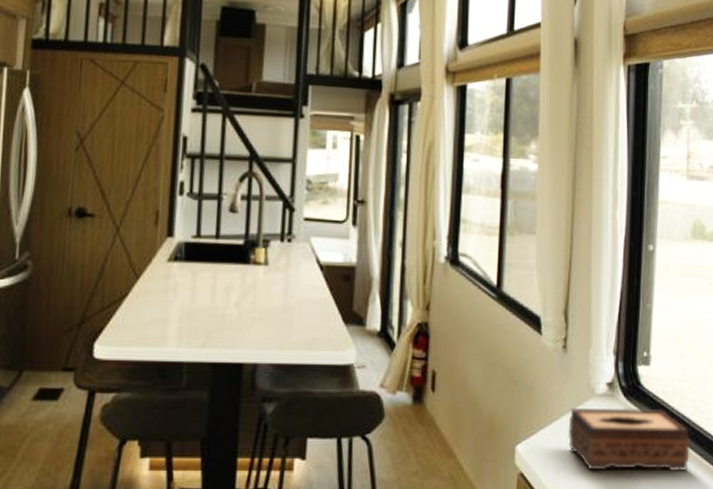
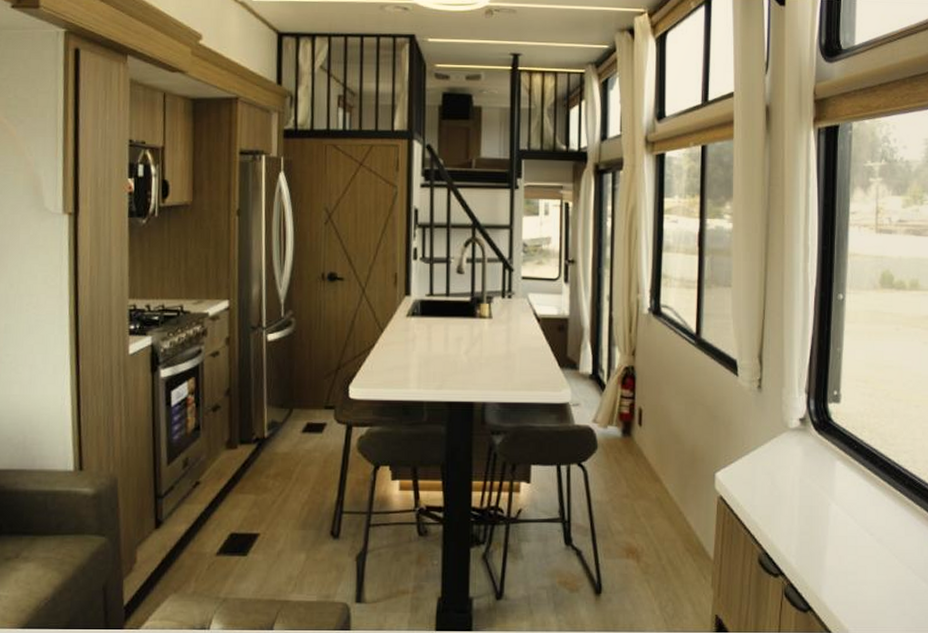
tissue box: present [568,407,690,472] -> none [764,440,878,497]

